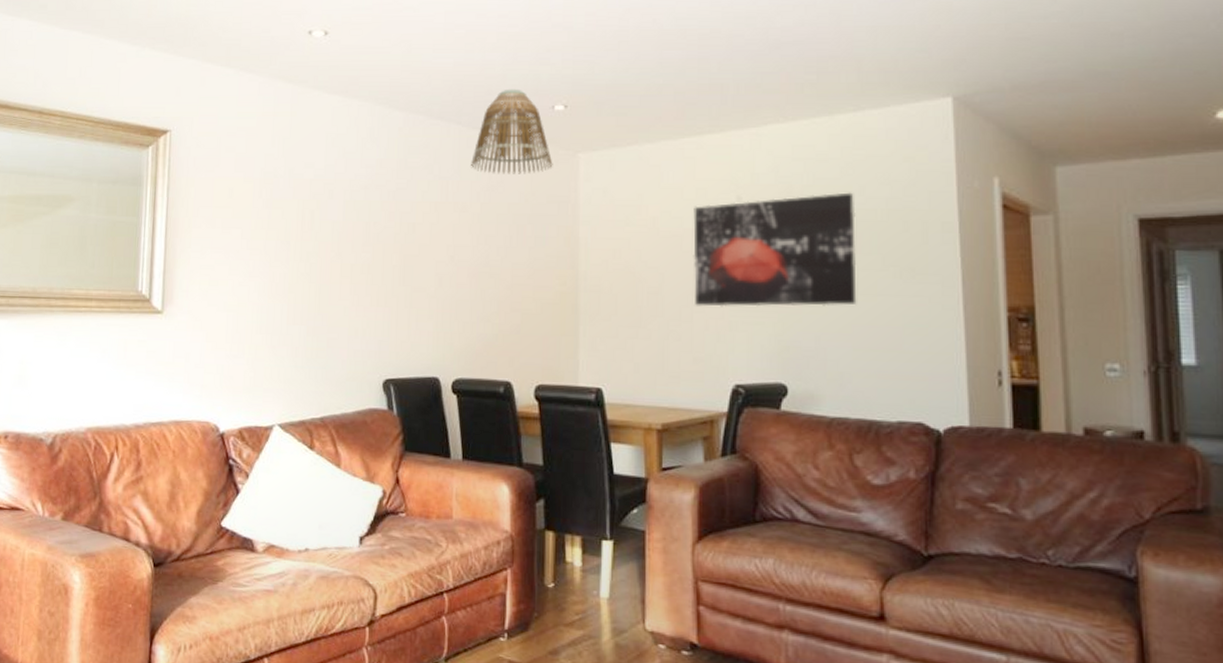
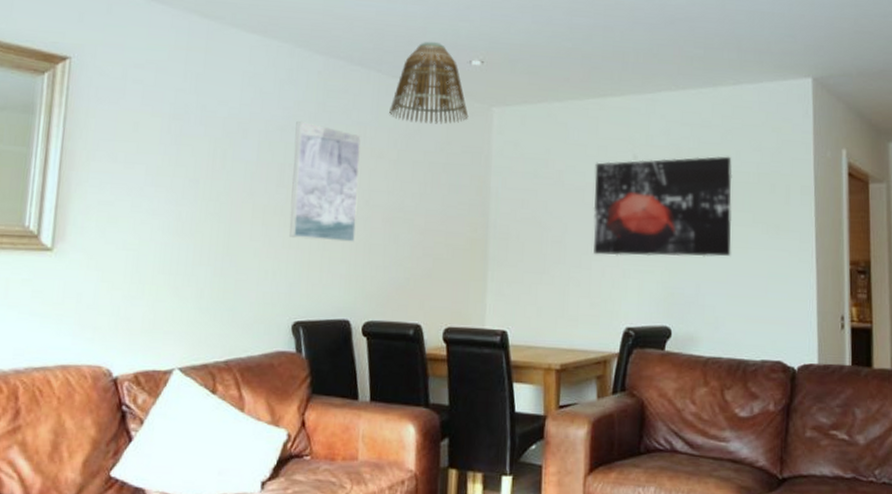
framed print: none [376,179,443,299] -> present [289,121,361,242]

